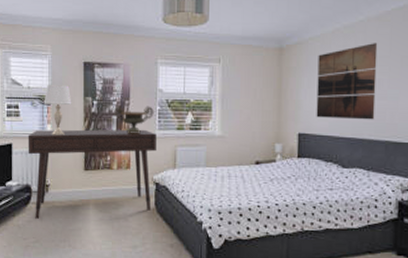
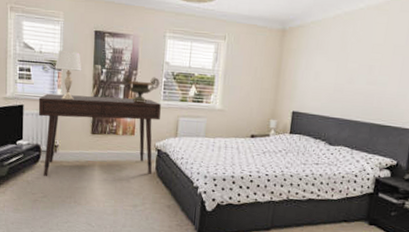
wall art: present [316,43,378,120] -> none [310,31,374,103]

